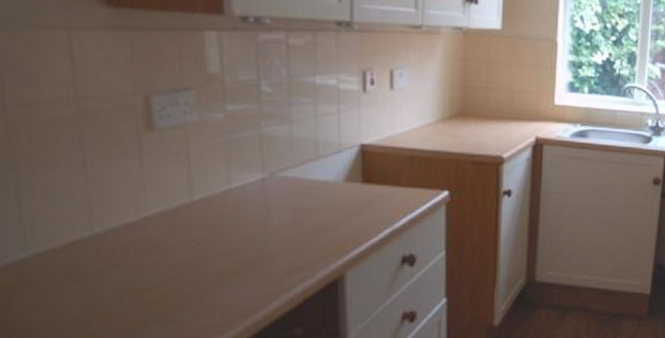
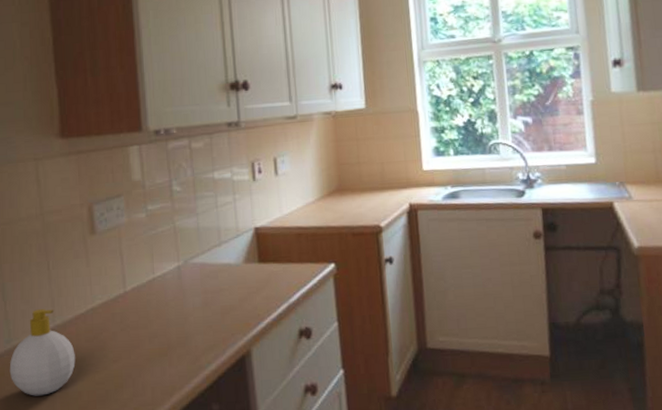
soap bottle: none [25,214,120,313] -> present [9,309,76,396]

